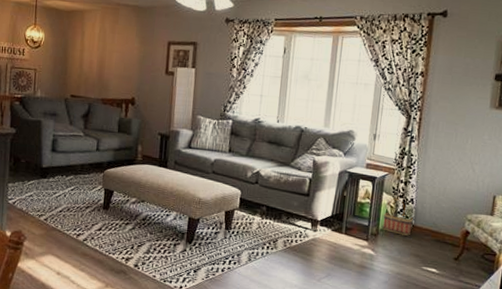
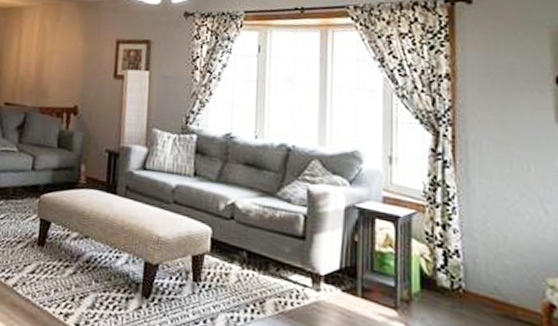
basket: present [383,197,413,236] -> none [416,246,463,306]

